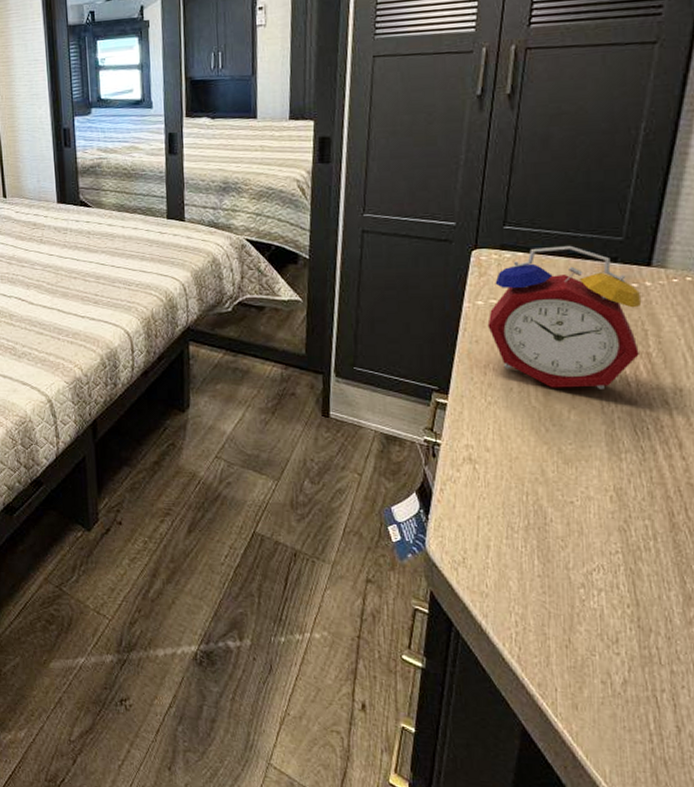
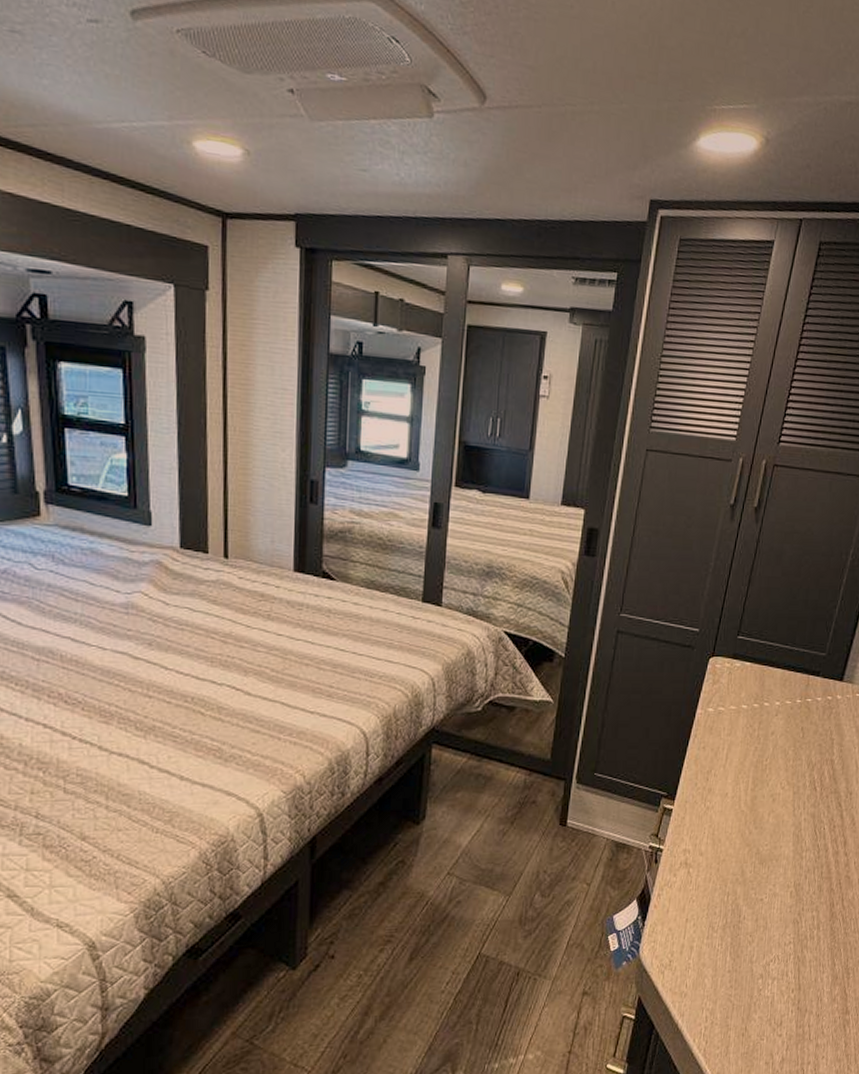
alarm clock: present [487,245,640,389] -> none [714,658,832,793]

